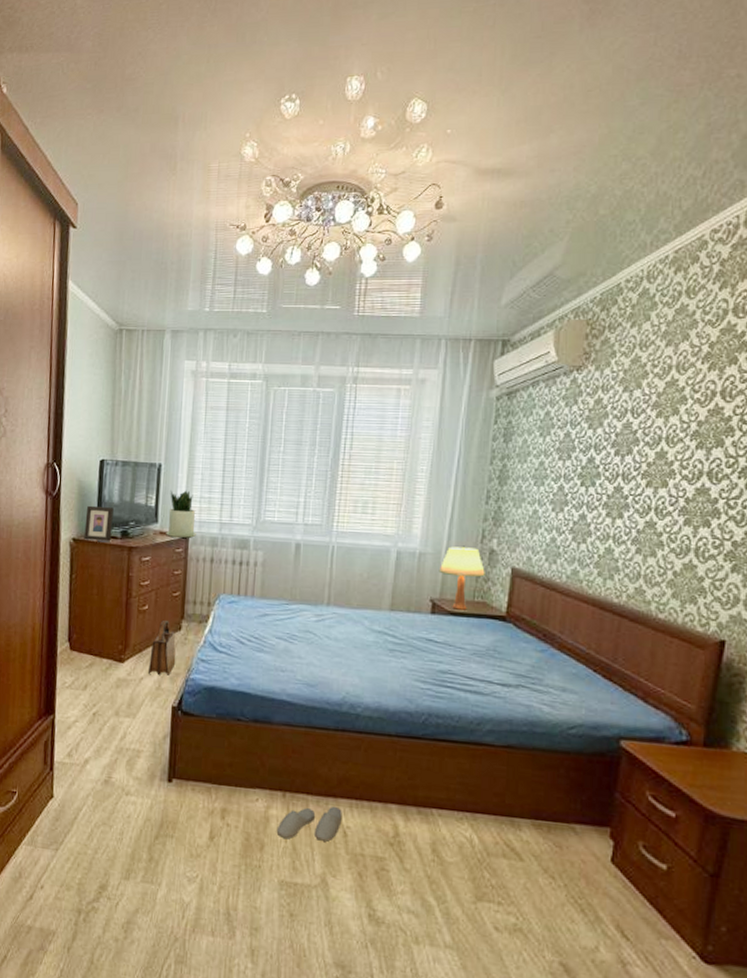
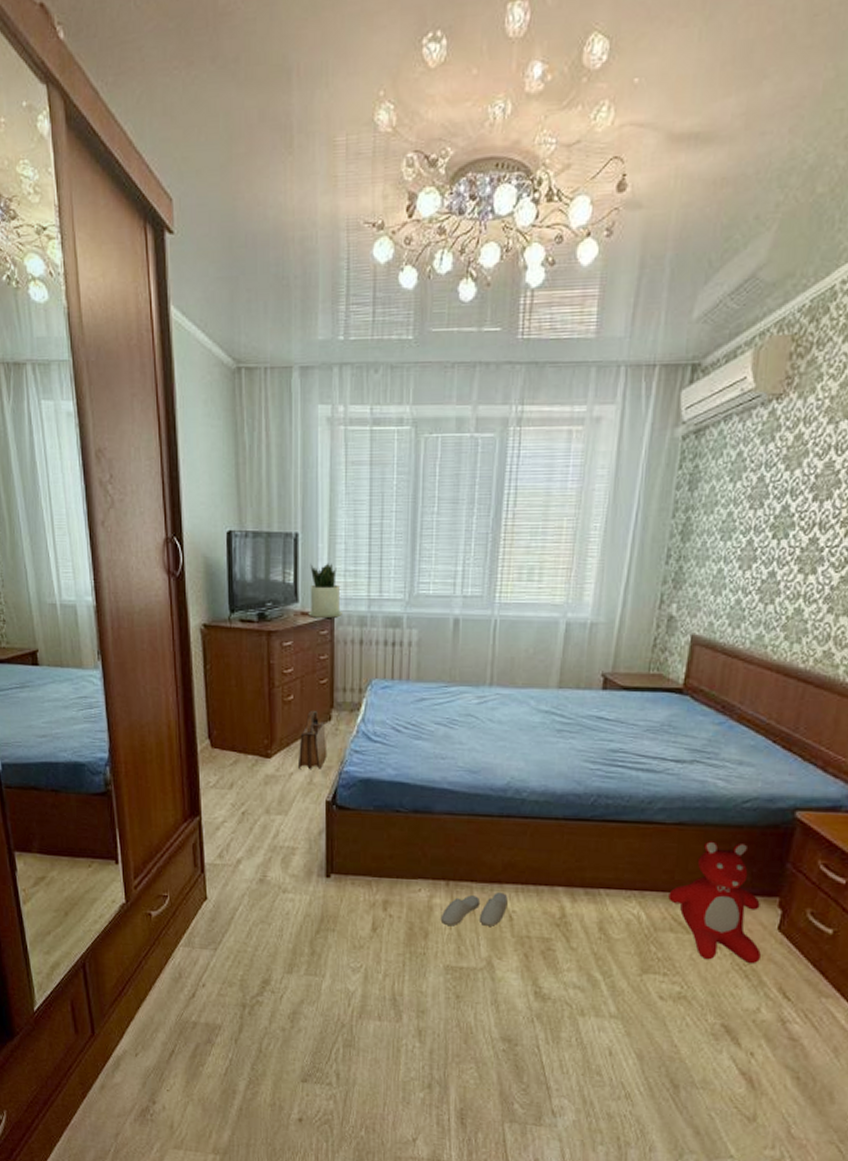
picture frame: present [84,505,114,541] -> none [215,585,247,626]
table lamp: present [438,546,487,610] -> none [611,613,664,684]
teddy bear: none [500,765,595,898] -> present [668,841,761,964]

